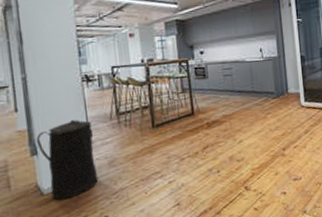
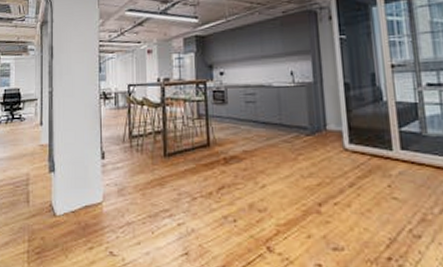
trash can: present [36,119,99,201] -> none [55,138,107,225]

